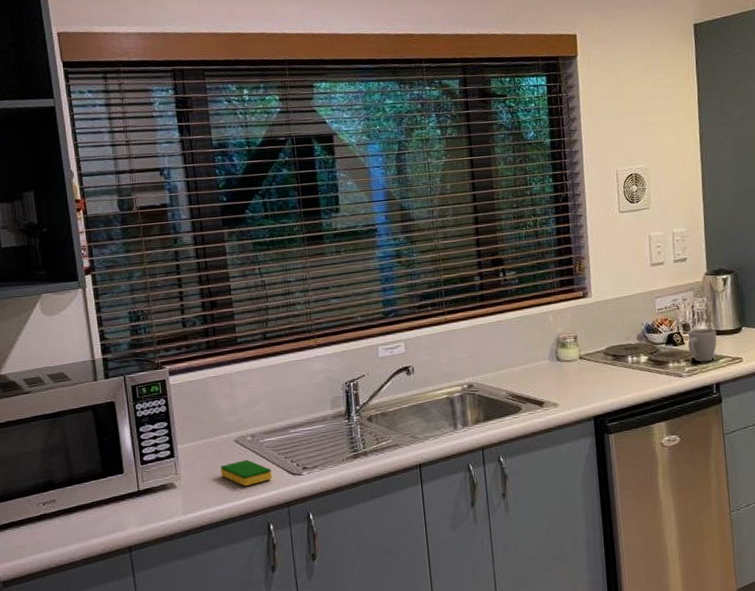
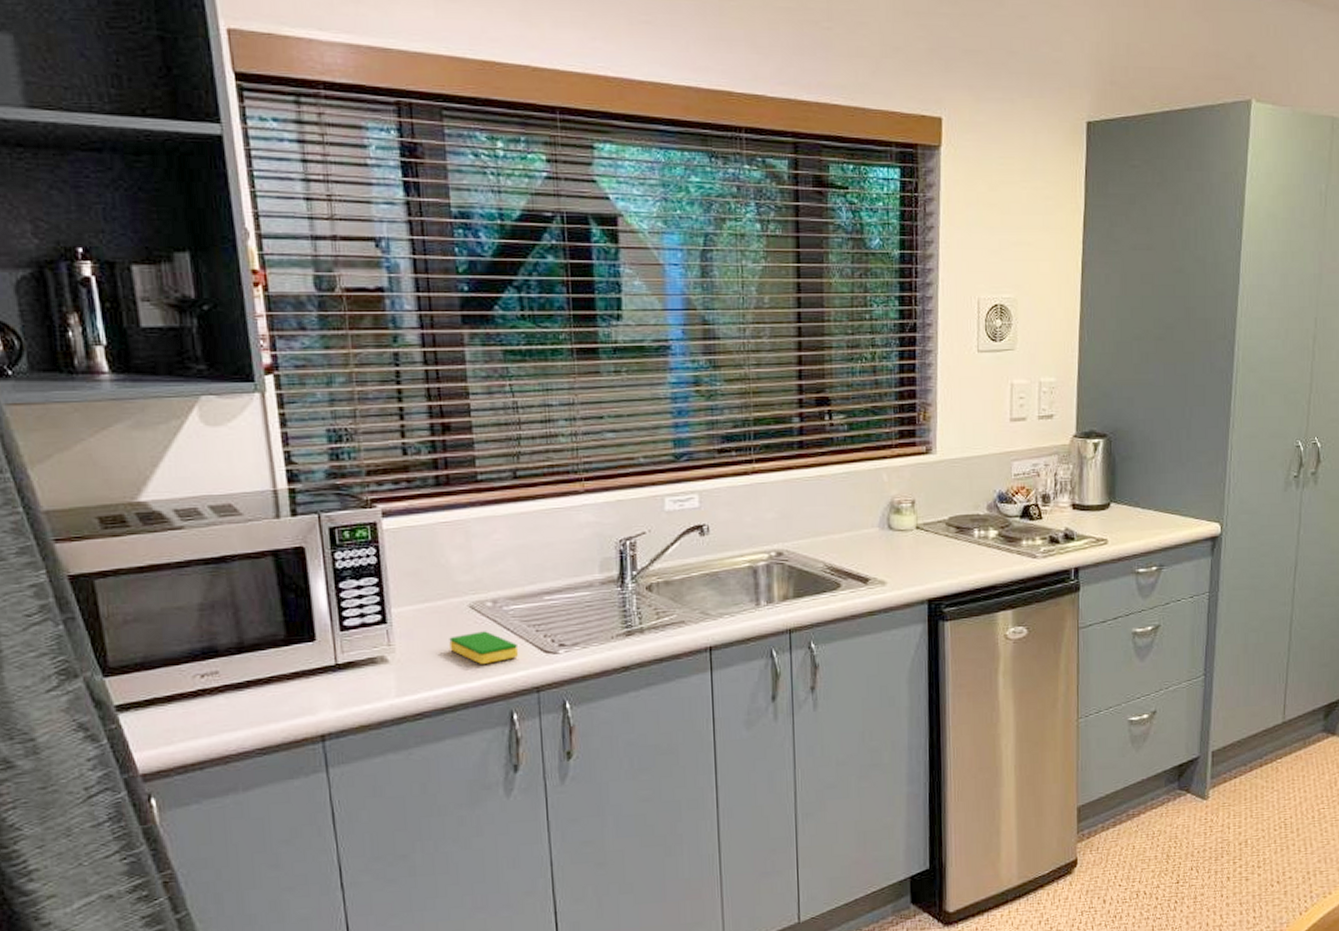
mug: present [687,328,717,362] -> none [1046,501,1081,542]

